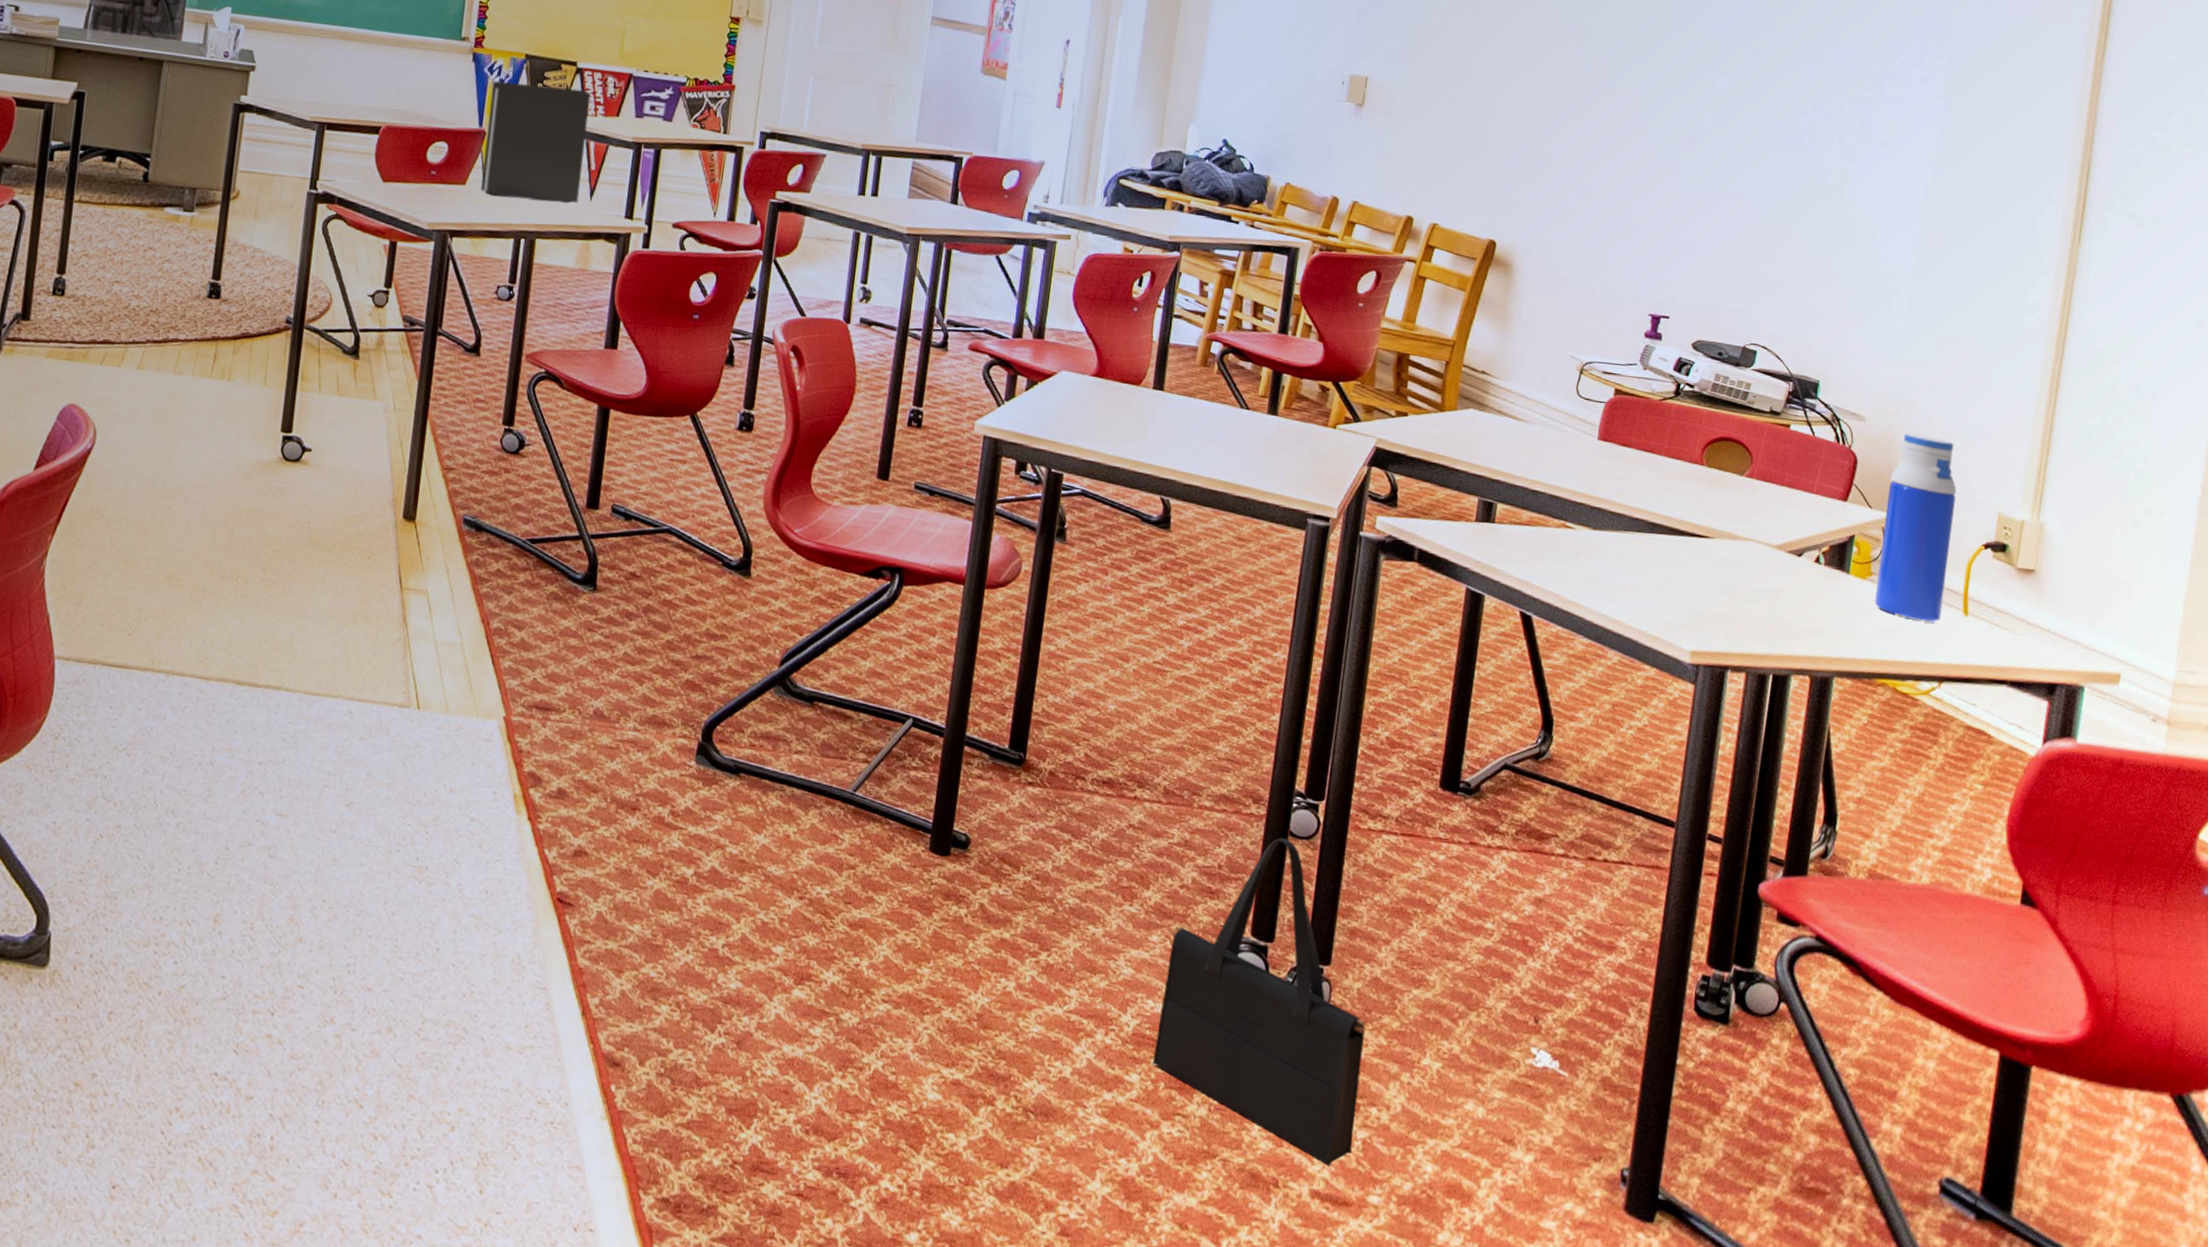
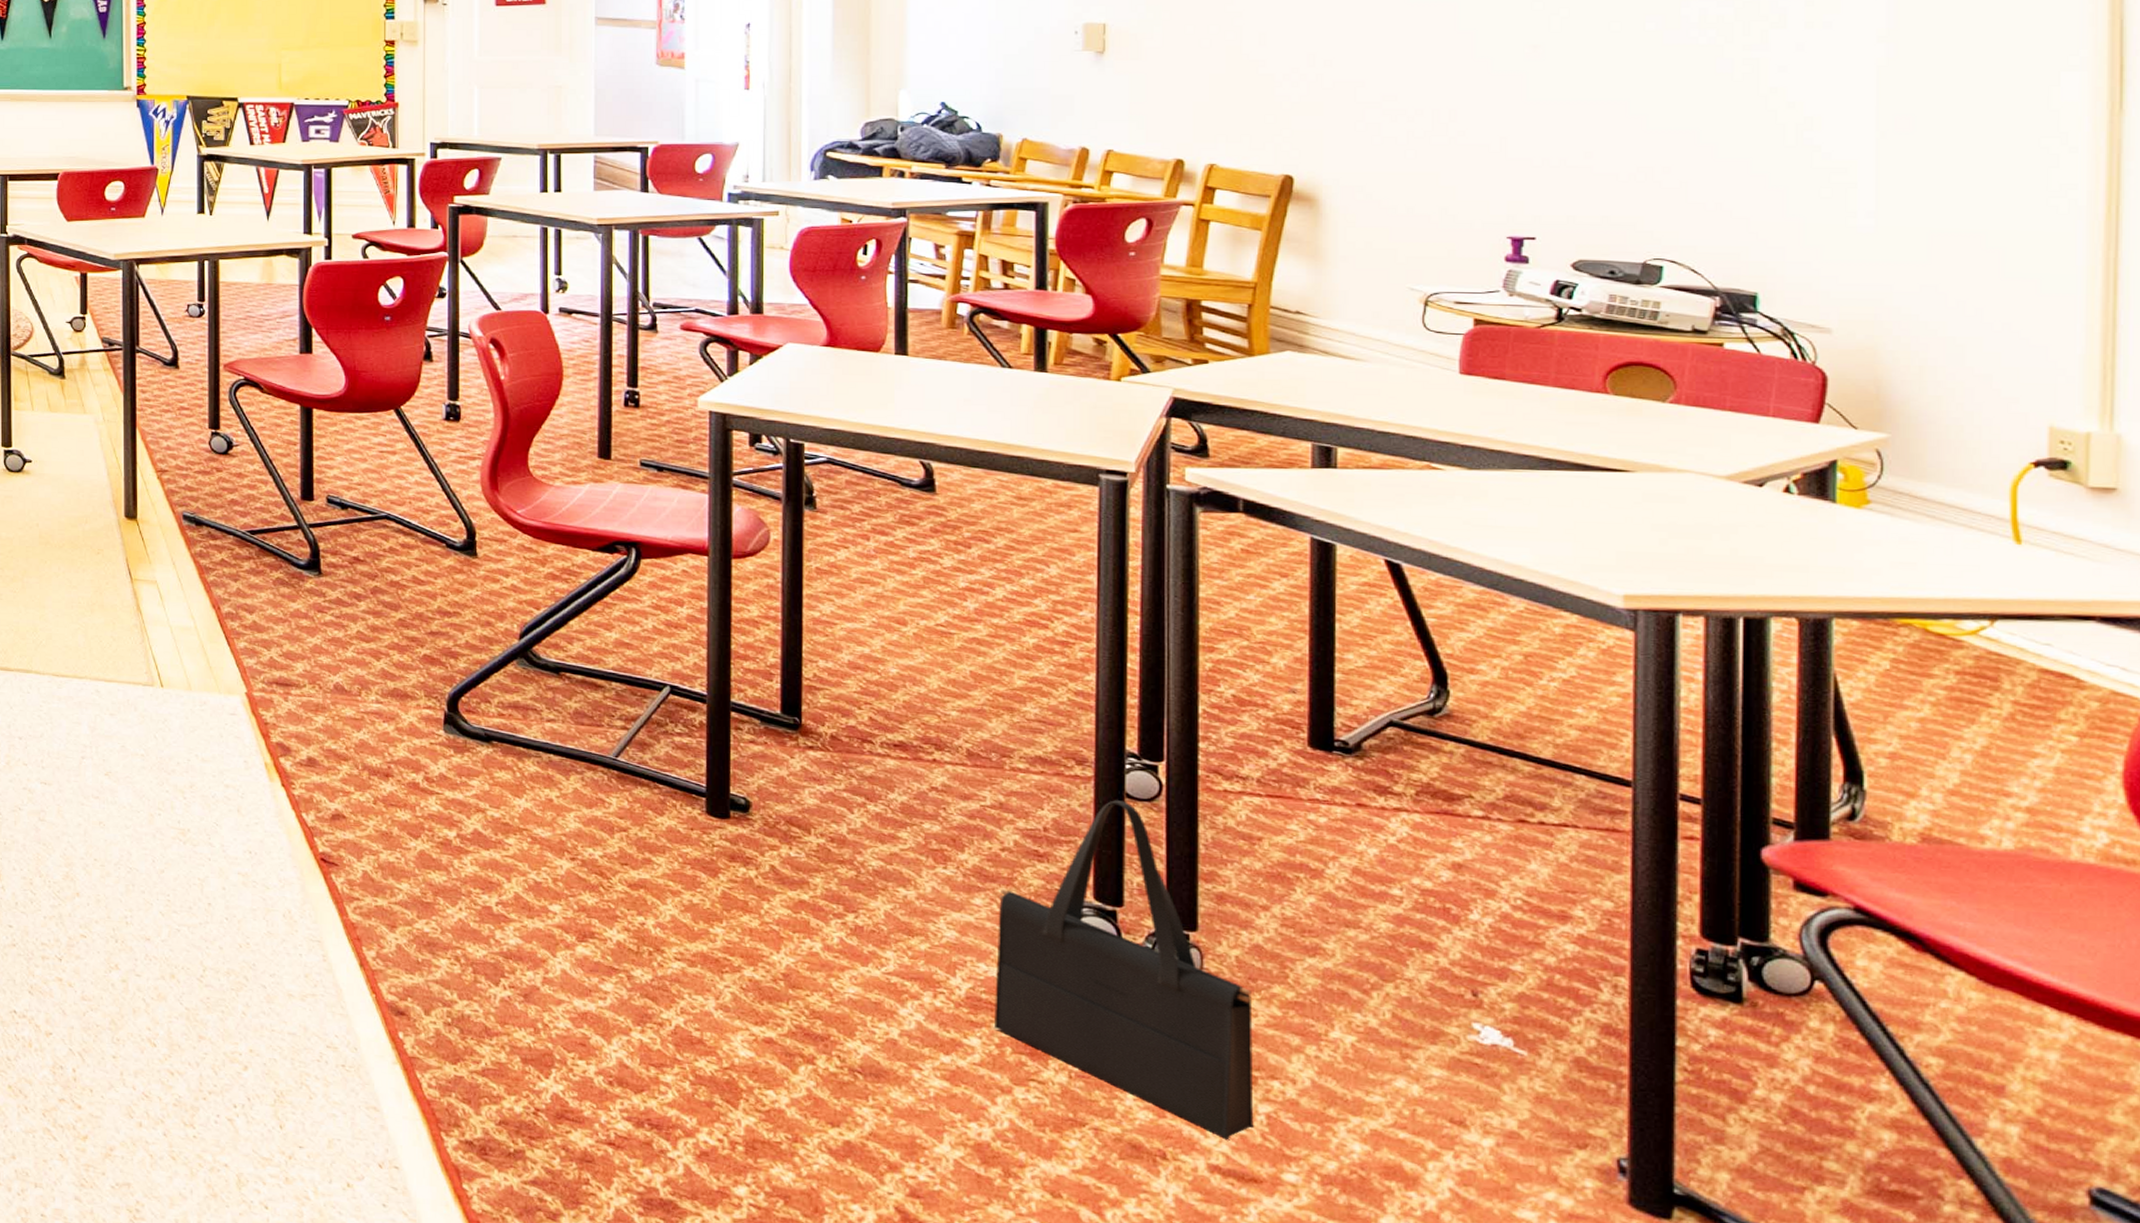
binder: present [481,81,591,203] -> none [158,122,256,225]
water bottle: present [1875,433,1957,622] -> none [1878,343,1982,553]

